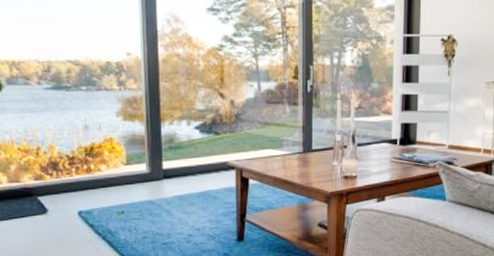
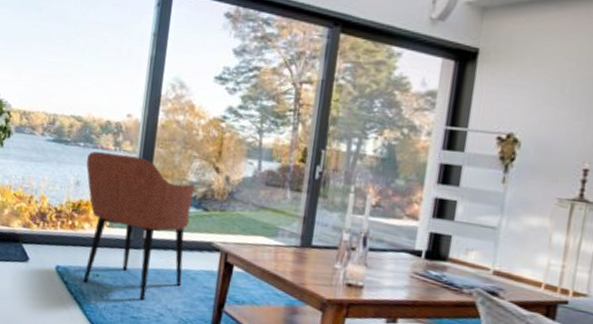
armchair: none [91,93,205,227] -> present [83,151,195,301]

